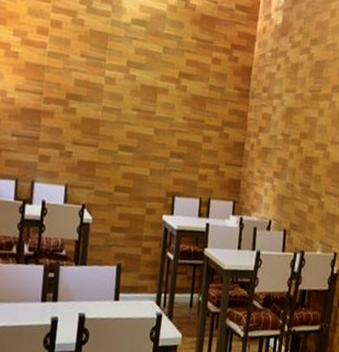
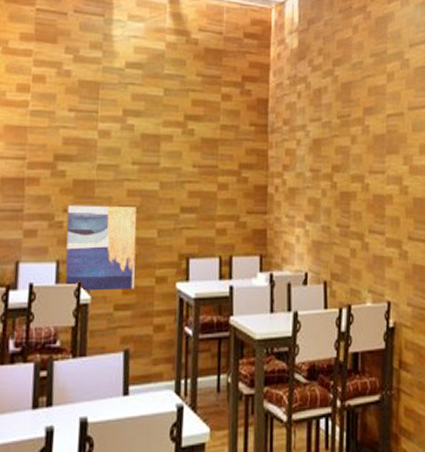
wall art: none [72,138,134,216] -> present [65,204,137,291]

